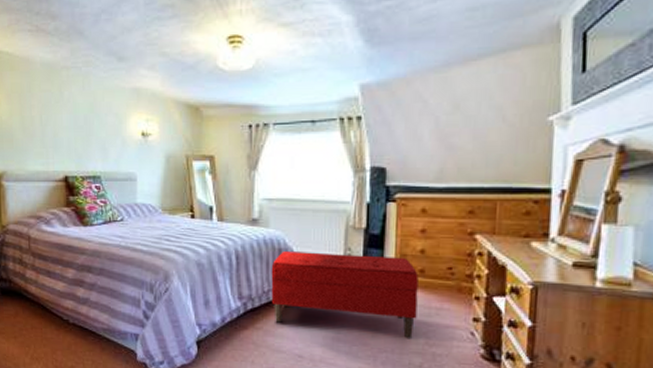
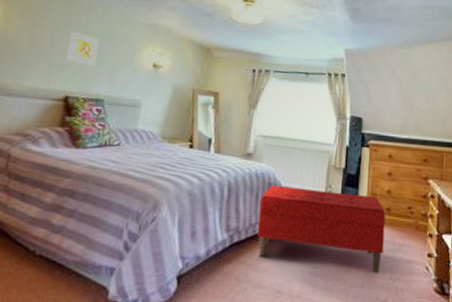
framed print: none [57,109,86,142] -> present [66,32,100,66]

